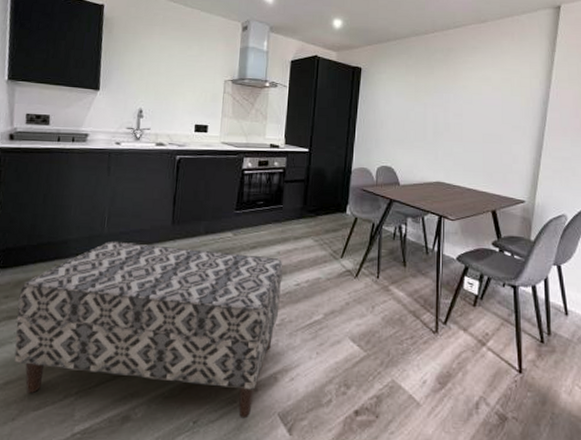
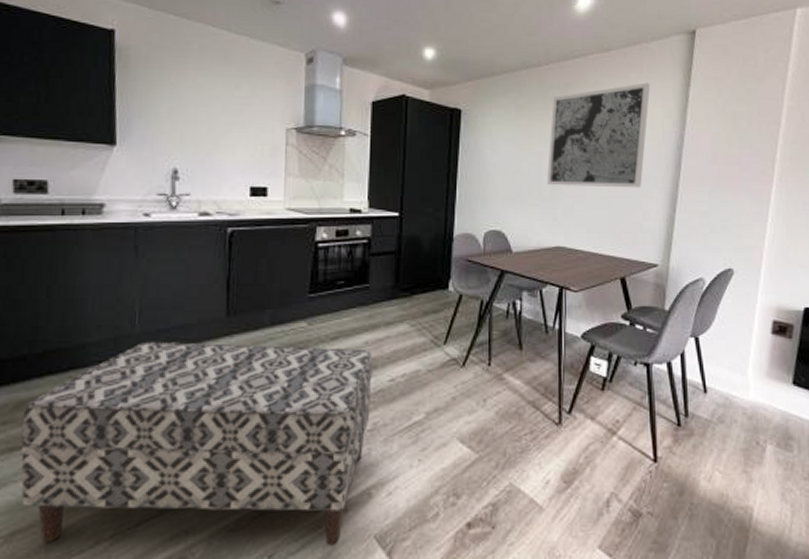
wall art: none [430,48,521,136] -> present [546,82,651,188]

